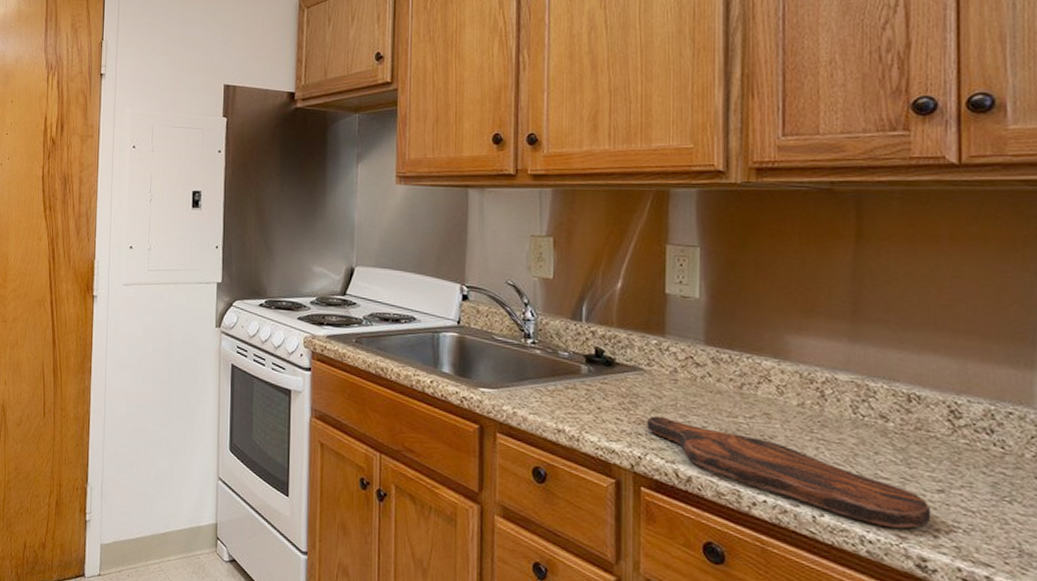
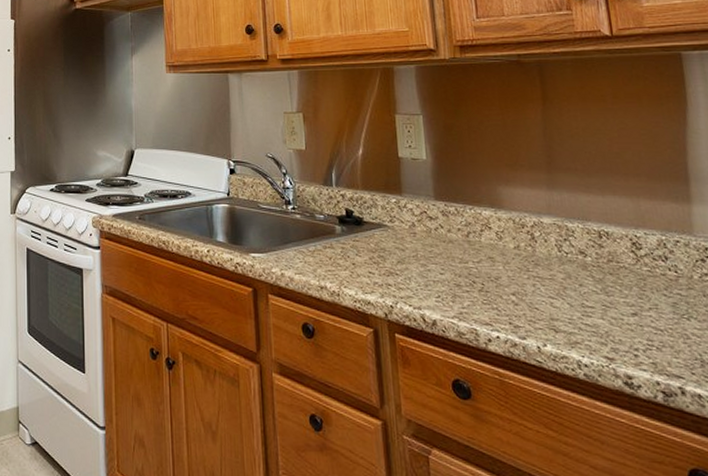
cutting board: present [647,415,932,529] -> none [394,267,631,351]

